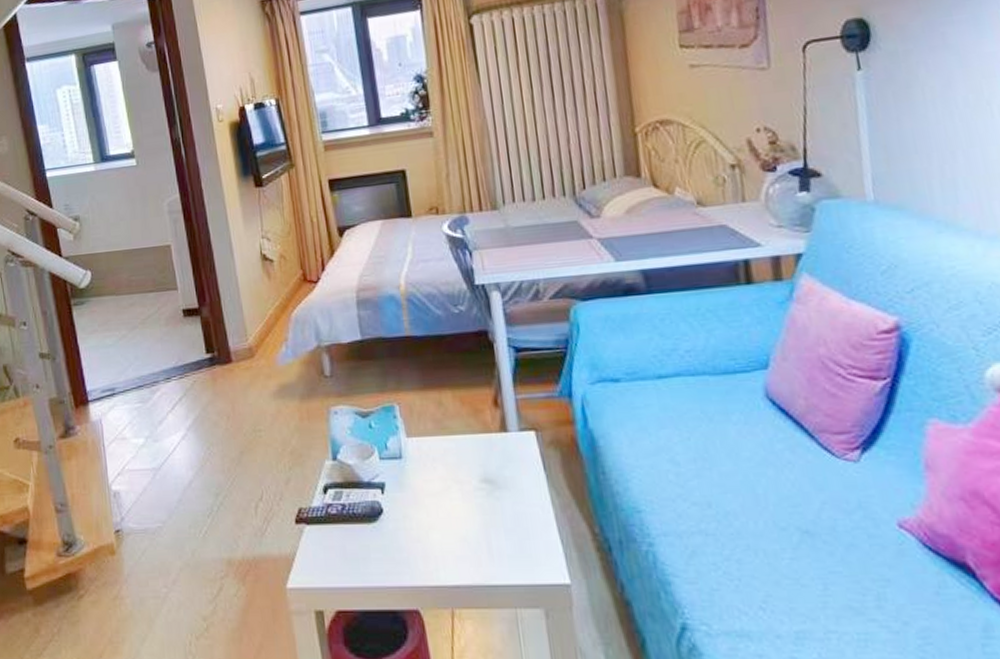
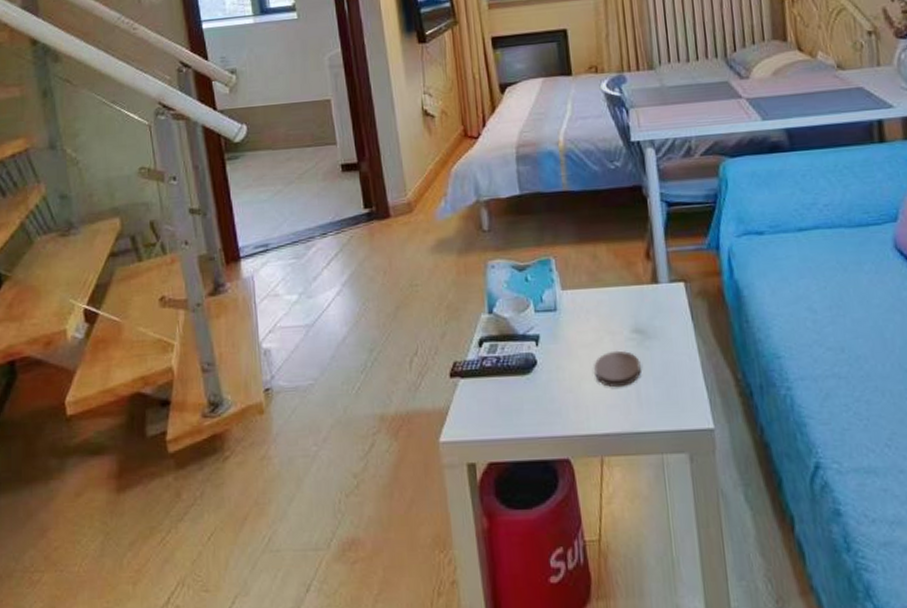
coaster: none [442,500,492,539] -> present [594,350,641,388]

